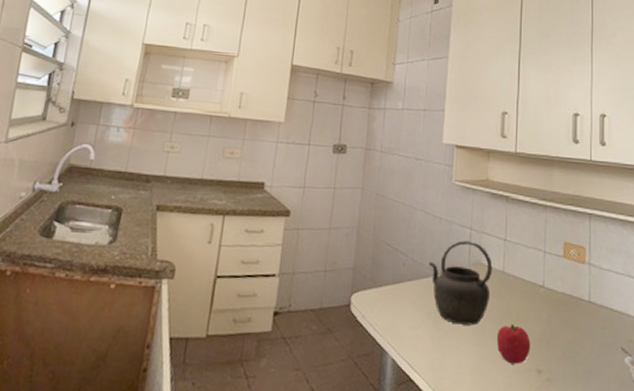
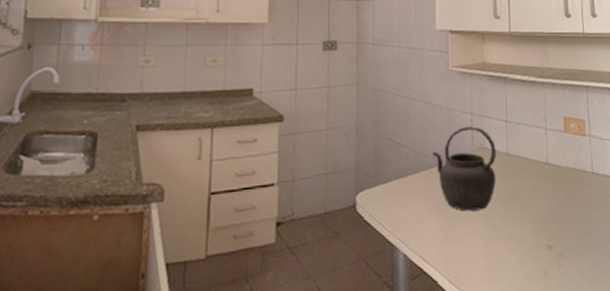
fruit: present [496,323,531,364] -> none [505,203,540,243]

